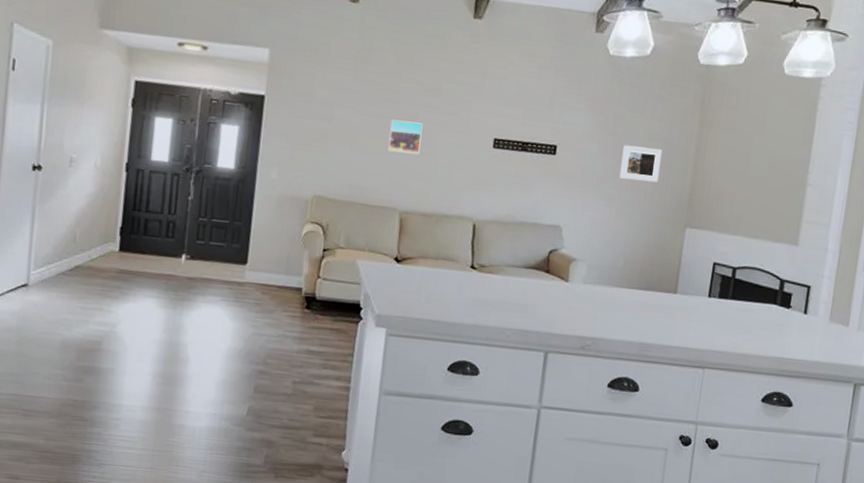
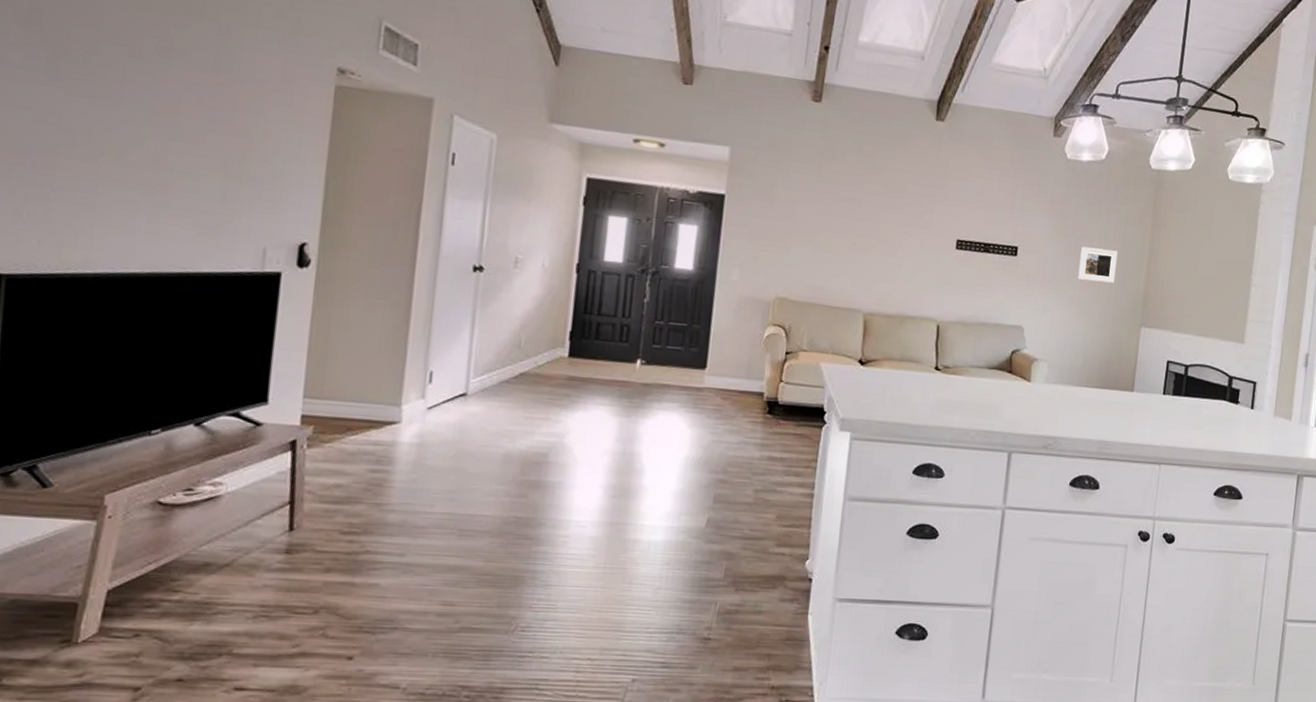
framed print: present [388,119,423,155] -> none [852,220,887,256]

